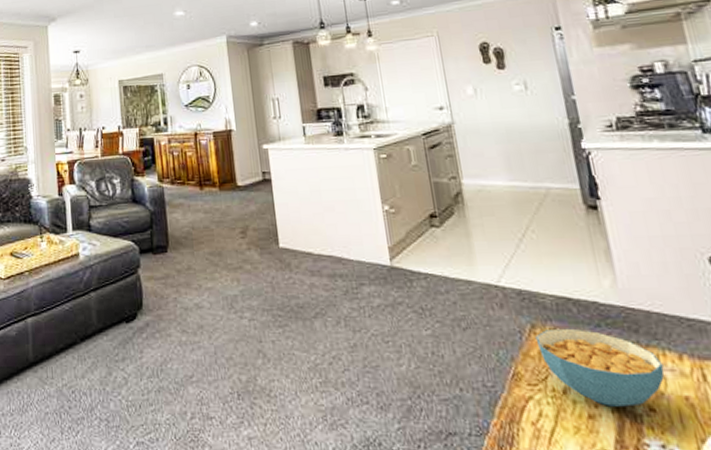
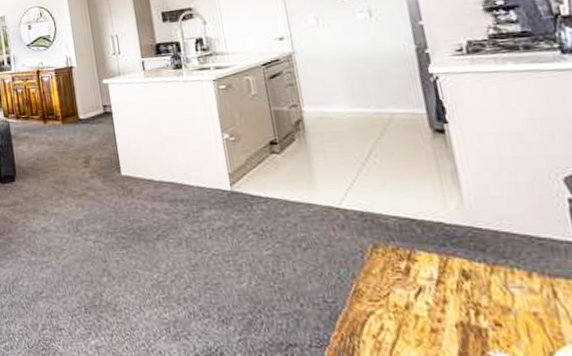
cereal bowl: present [535,328,665,407] -> none [377,247,512,322]

